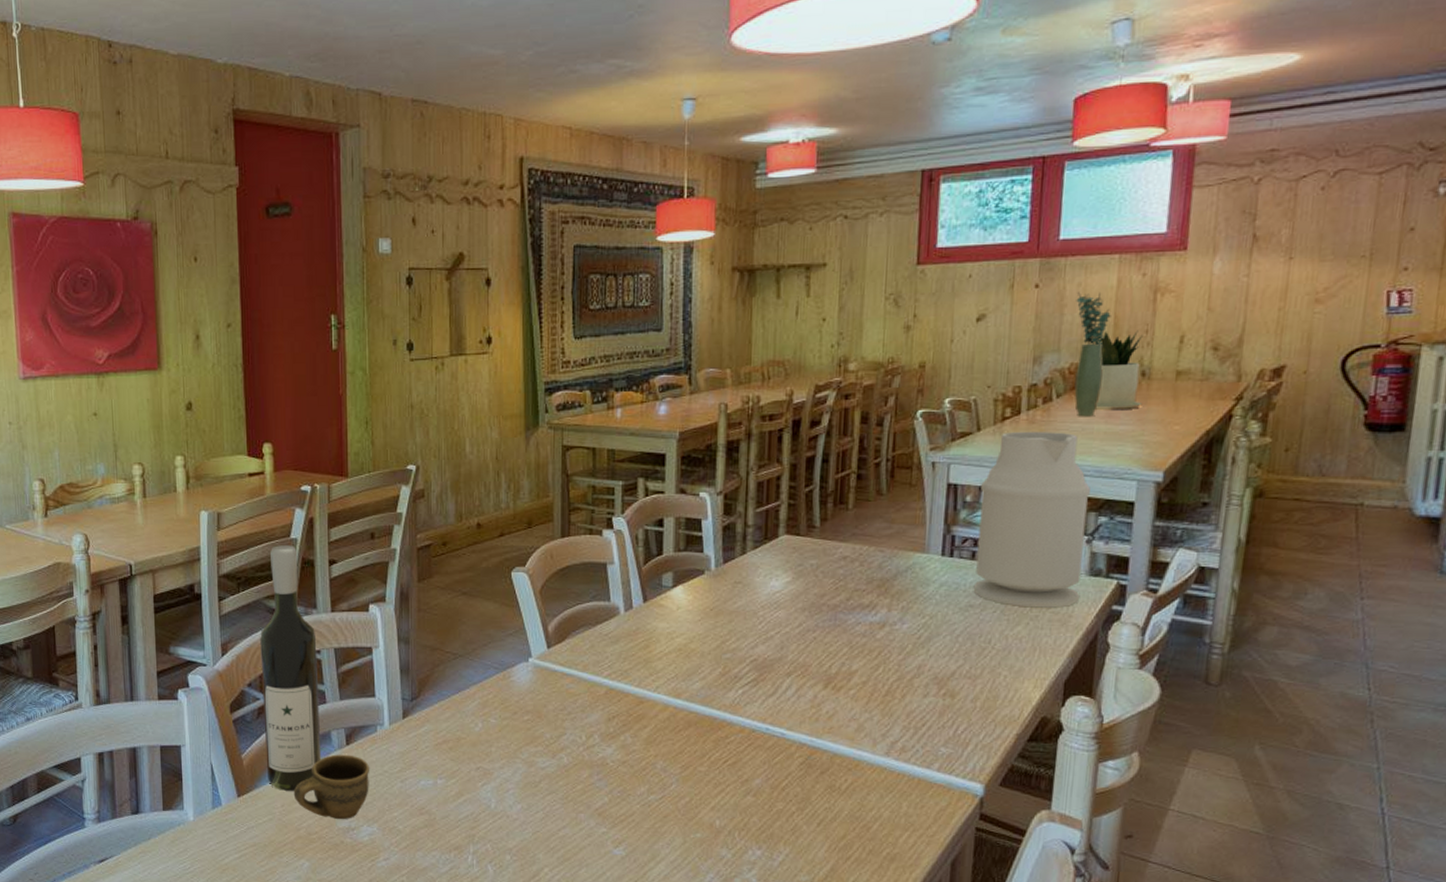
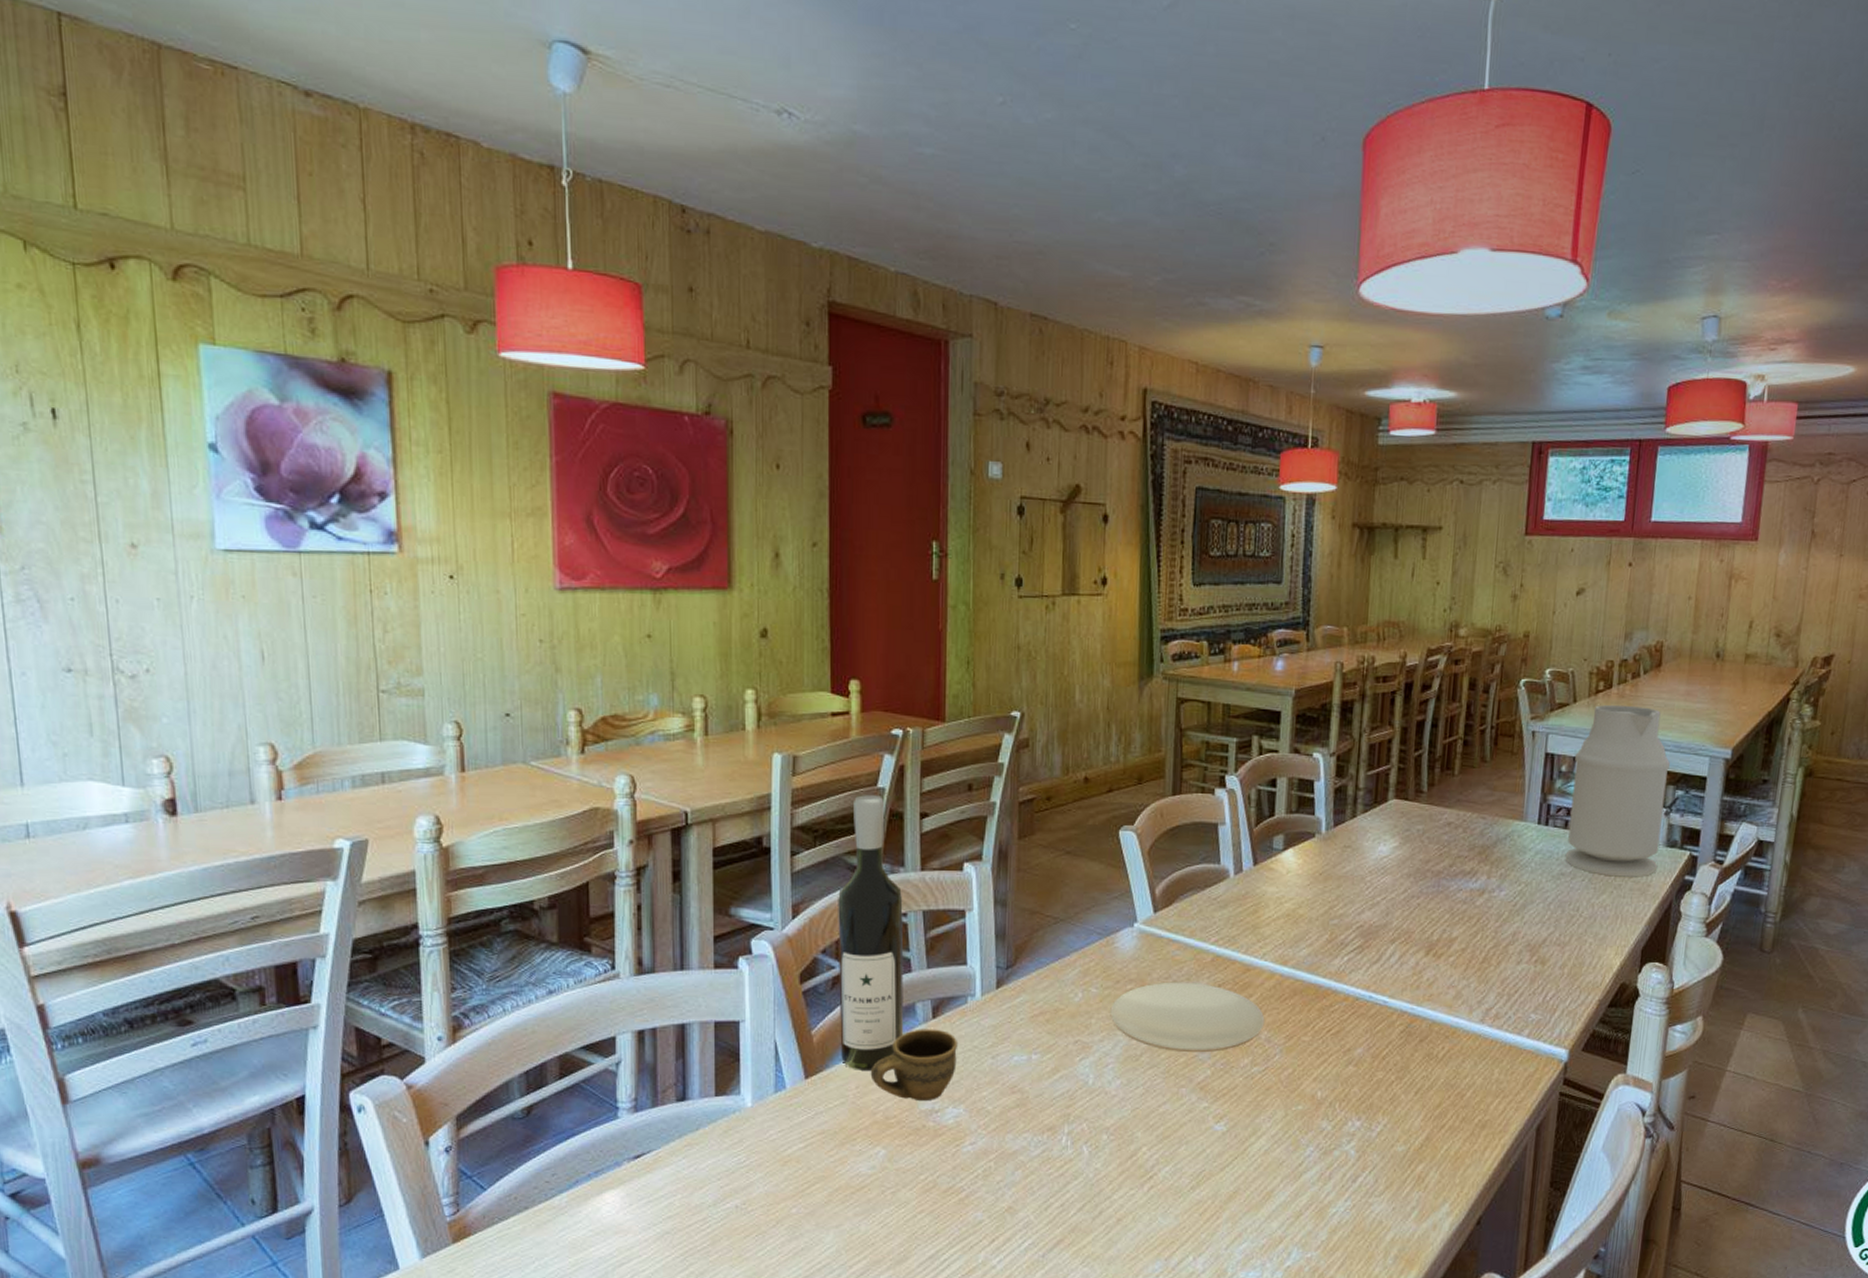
plate: none [509,713,660,781] -> present [1110,982,1265,1053]
vase: present [1074,292,1111,417] -> none [1659,573,1693,694]
planter: present [1091,330,1143,410] -> none [1675,612,1719,688]

